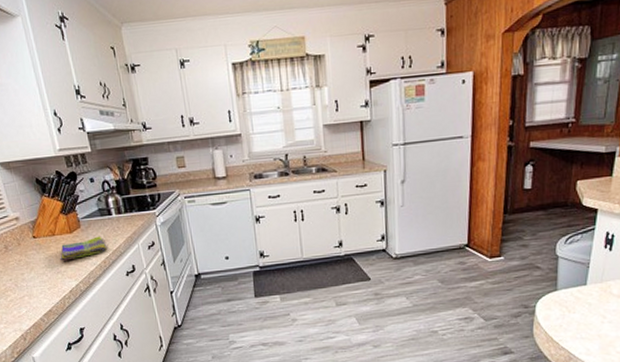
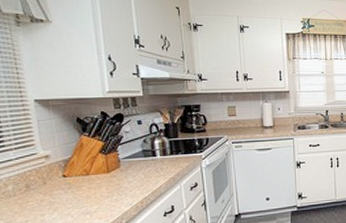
dish towel: present [59,236,106,261] -> none [90,176,145,201]

